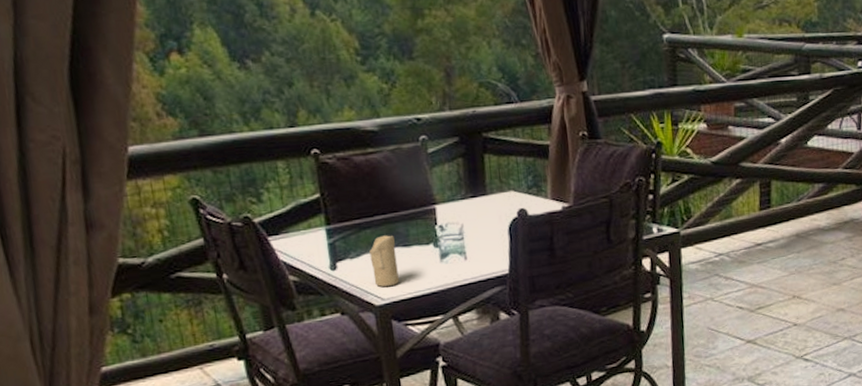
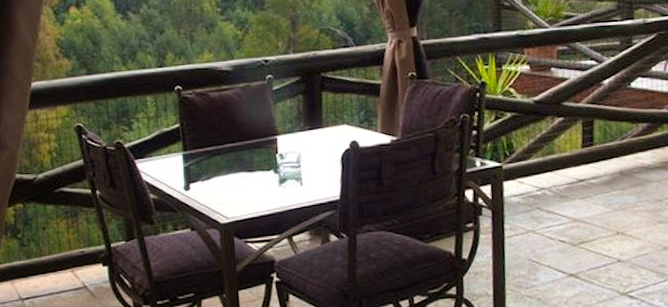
candle: present [369,235,399,287] -> none [218,161,242,208]

